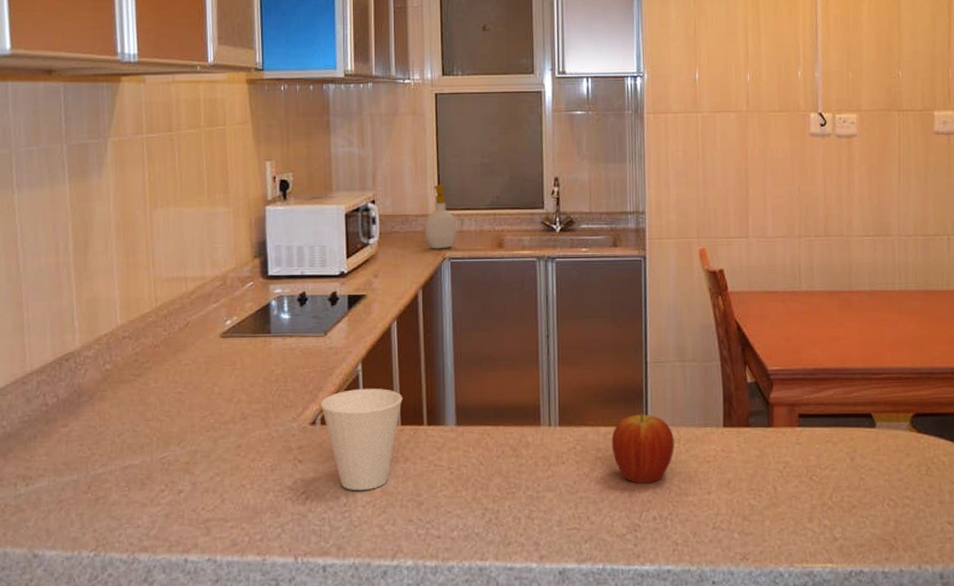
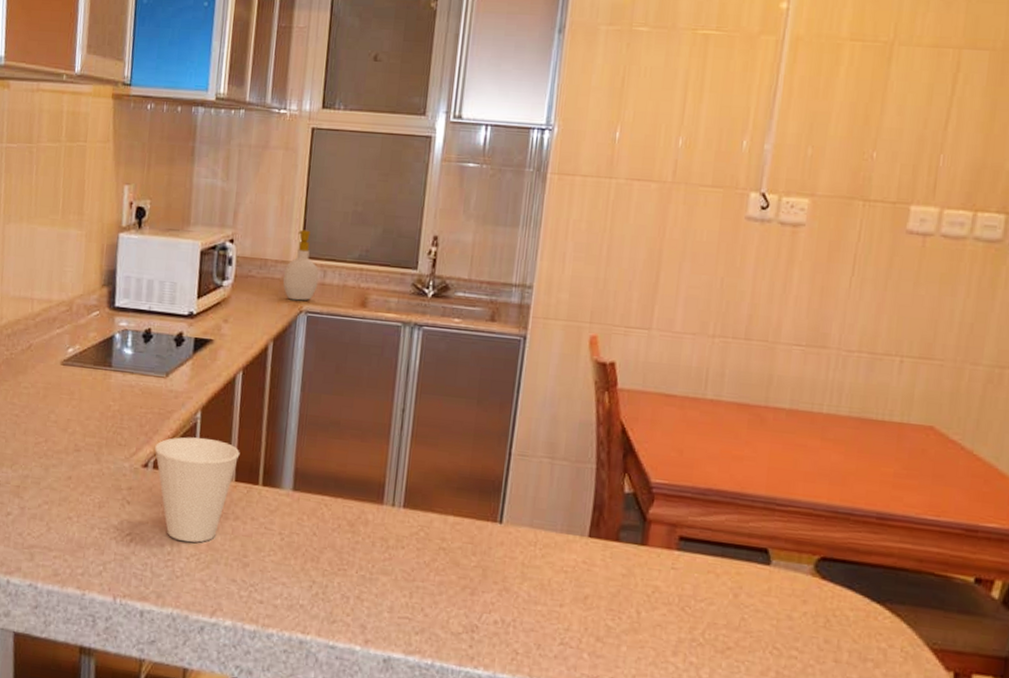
fruit: present [611,411,674,485] -> none [458,506,530,585]

